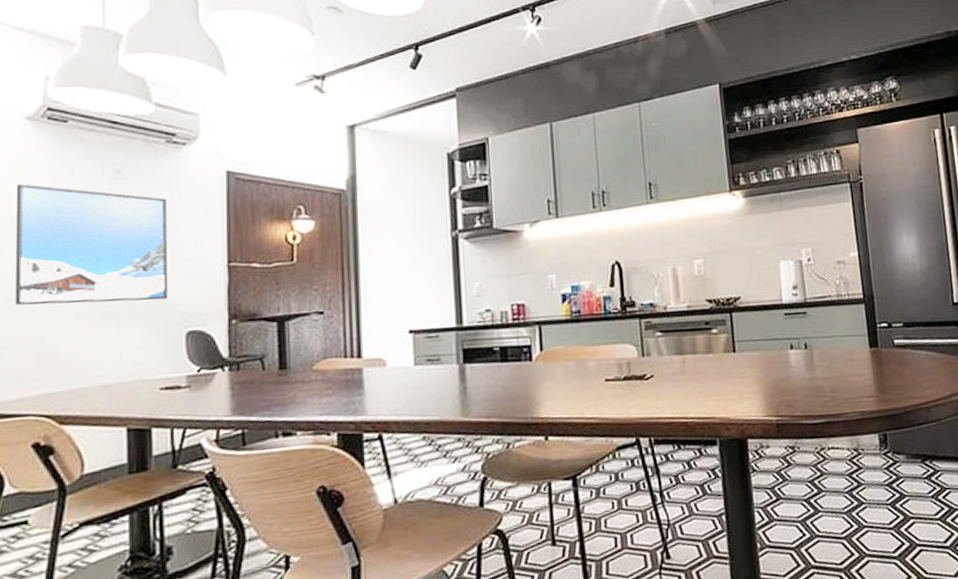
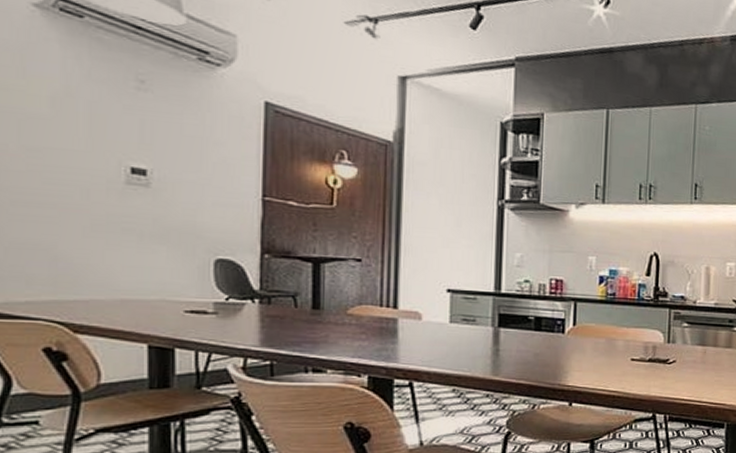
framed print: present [14,184,169,305] -> none [21,77,198,224]

